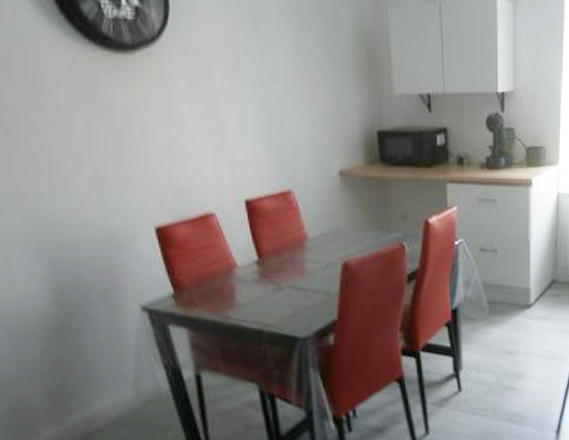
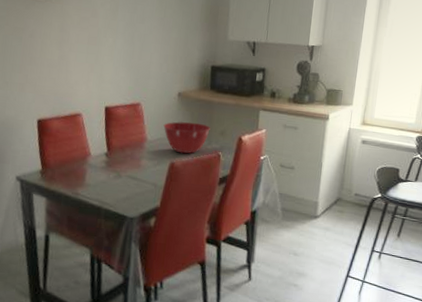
mixing bowl: none [326,208,387,250] -> present [163,121,210,154]

